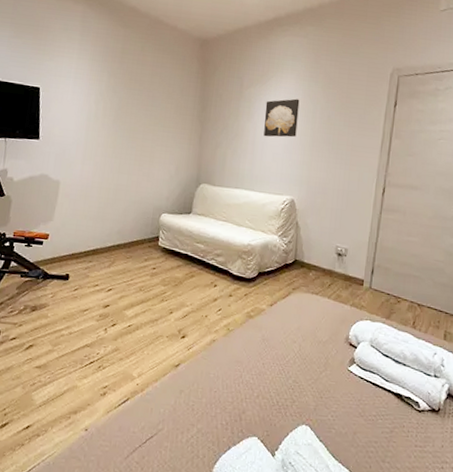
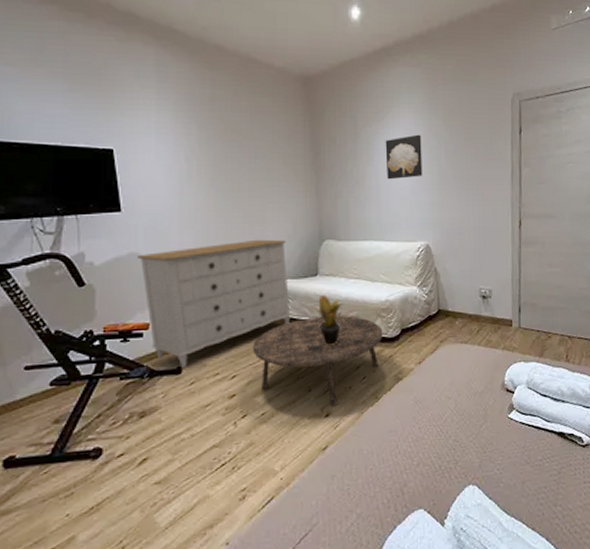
dresser: none [47,175,168,277] -> present [137,239,291,369]
coffee table: none [128,249,242,331] -> present [252,316,383,407]
potted plant: none [182,230,210,277] -> present [311,294,344,345]

